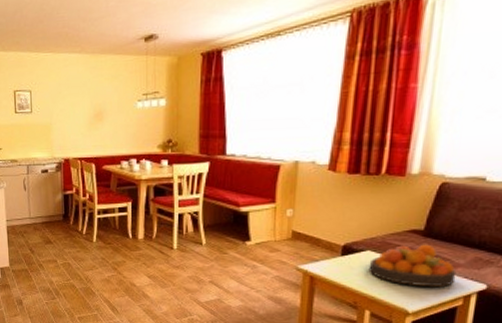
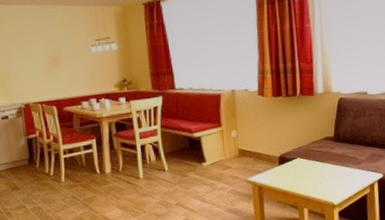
fruit bowl: present [368,244,457,288] -> none [300,147,362,183]

